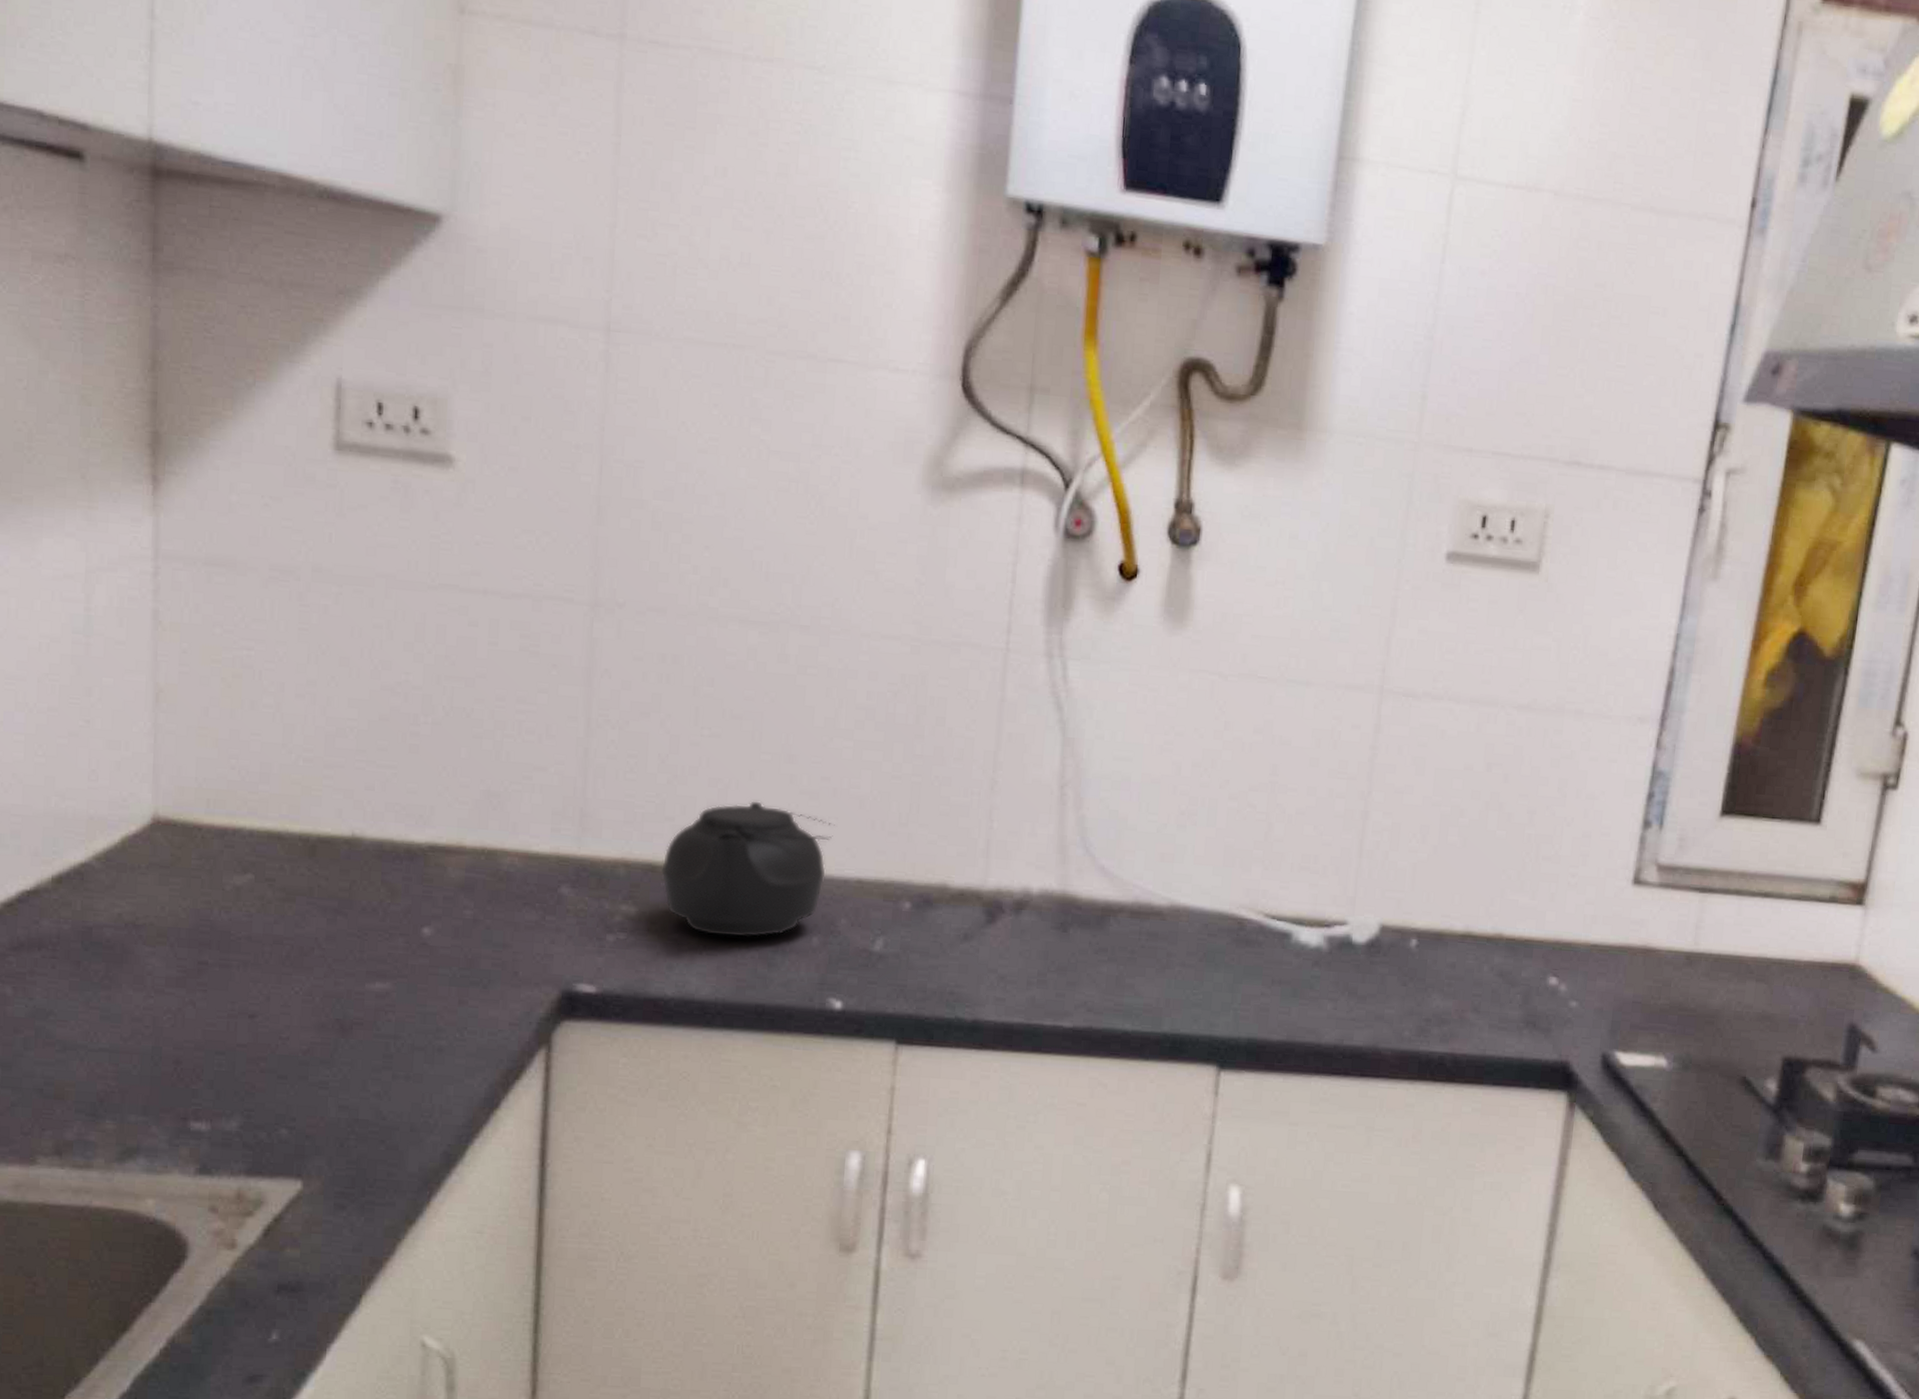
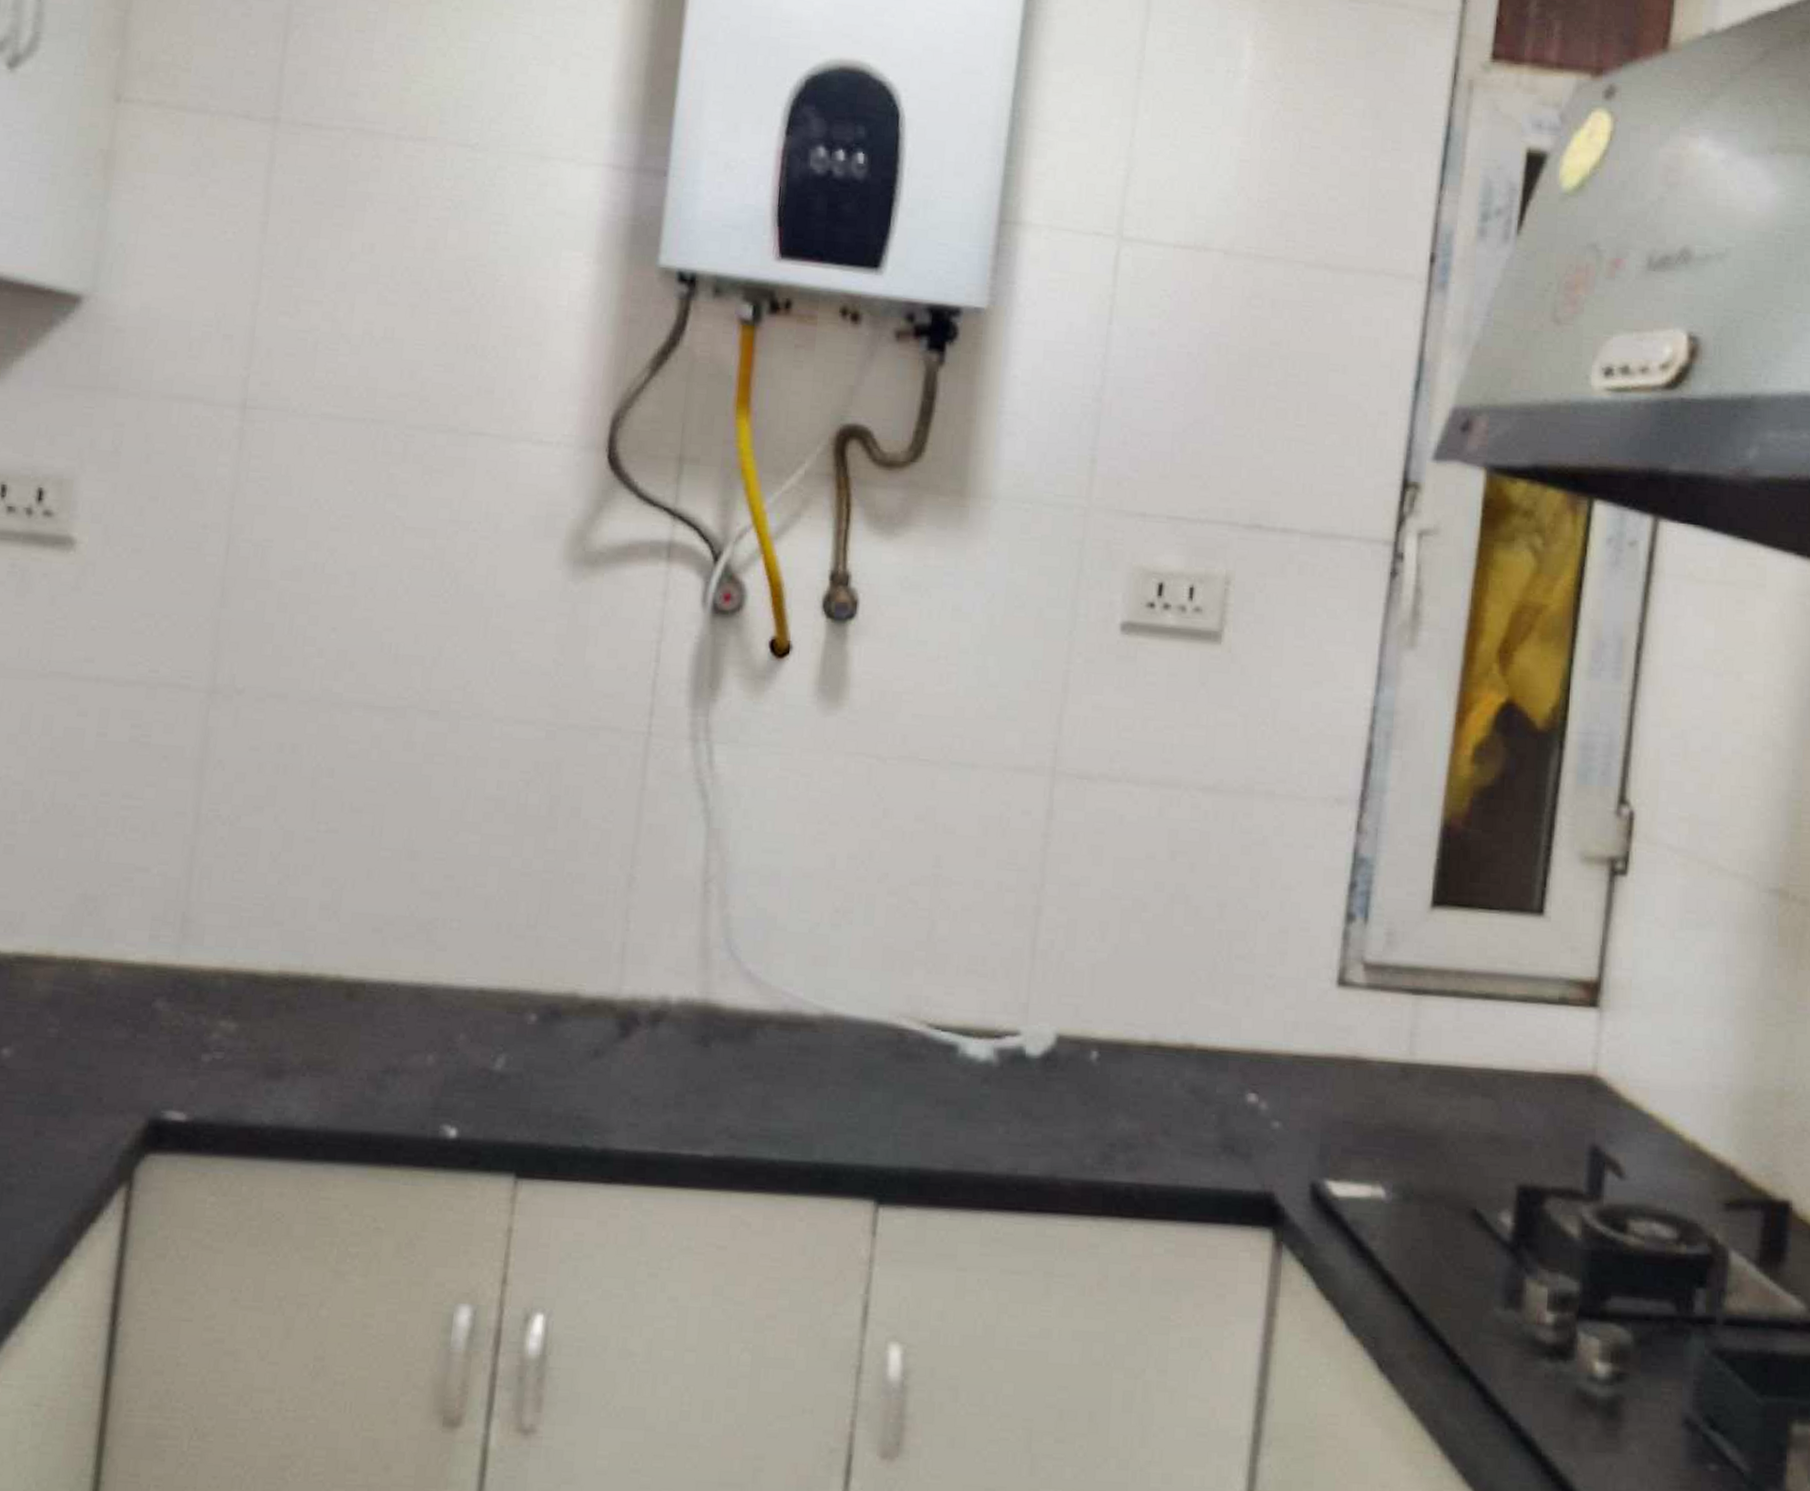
teapot: present [660,800,835,938] -> none [265,901,457,1057]

